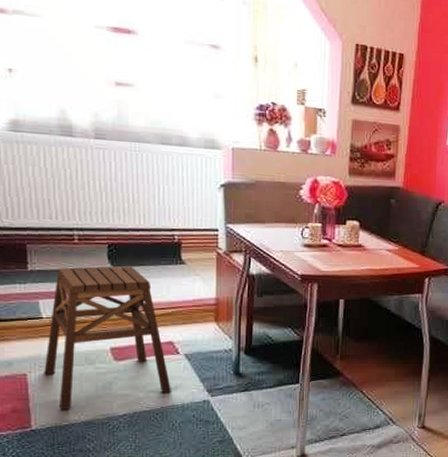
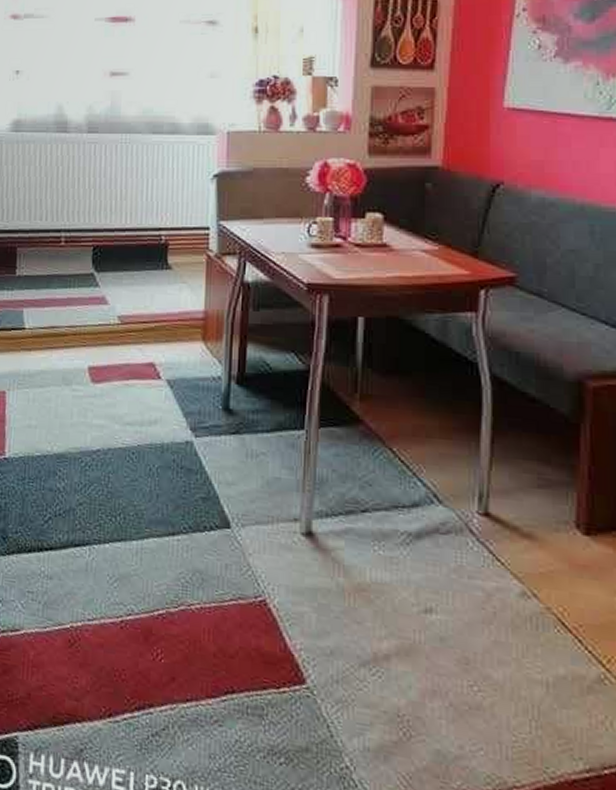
stool: present [44,265,171,411] -> none [22,270,150,438]

